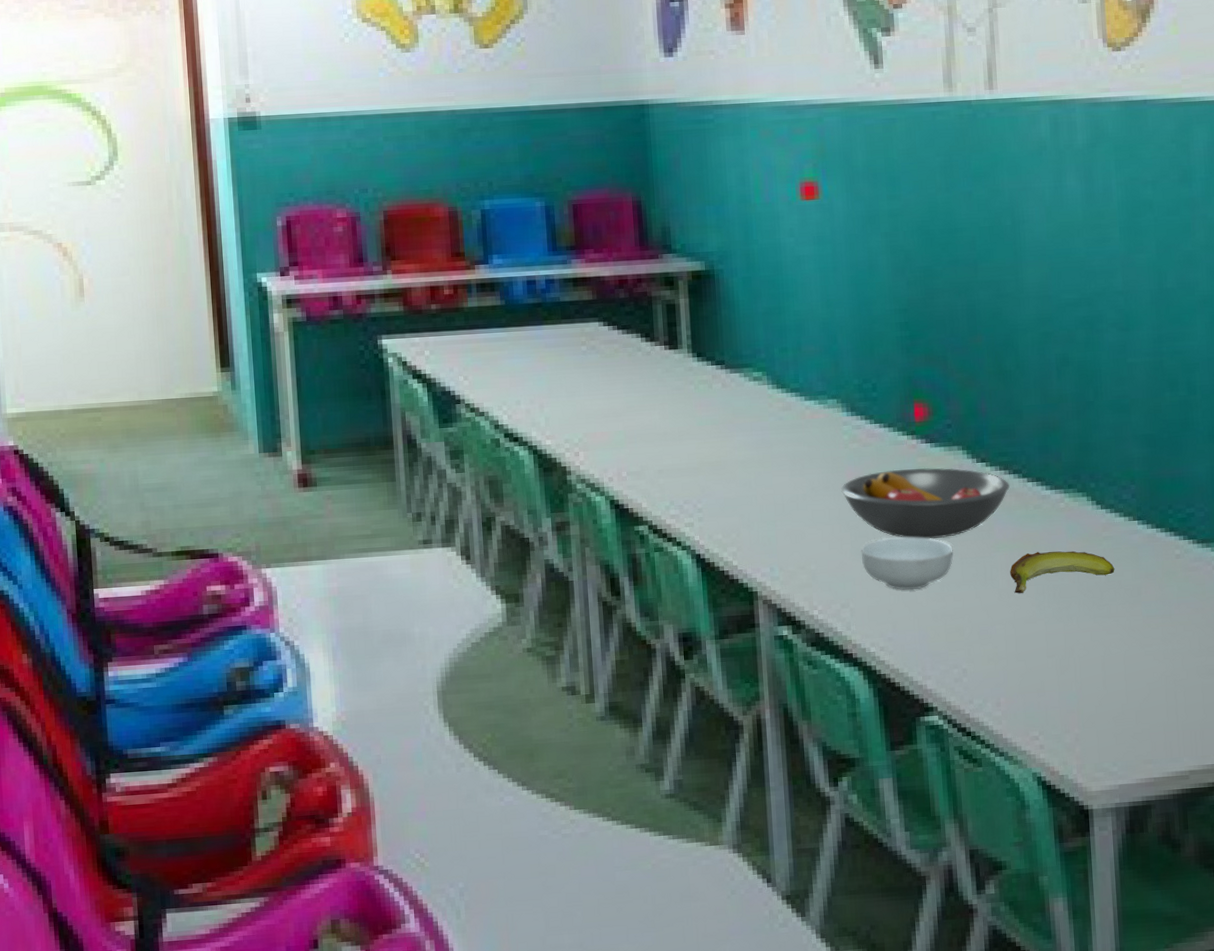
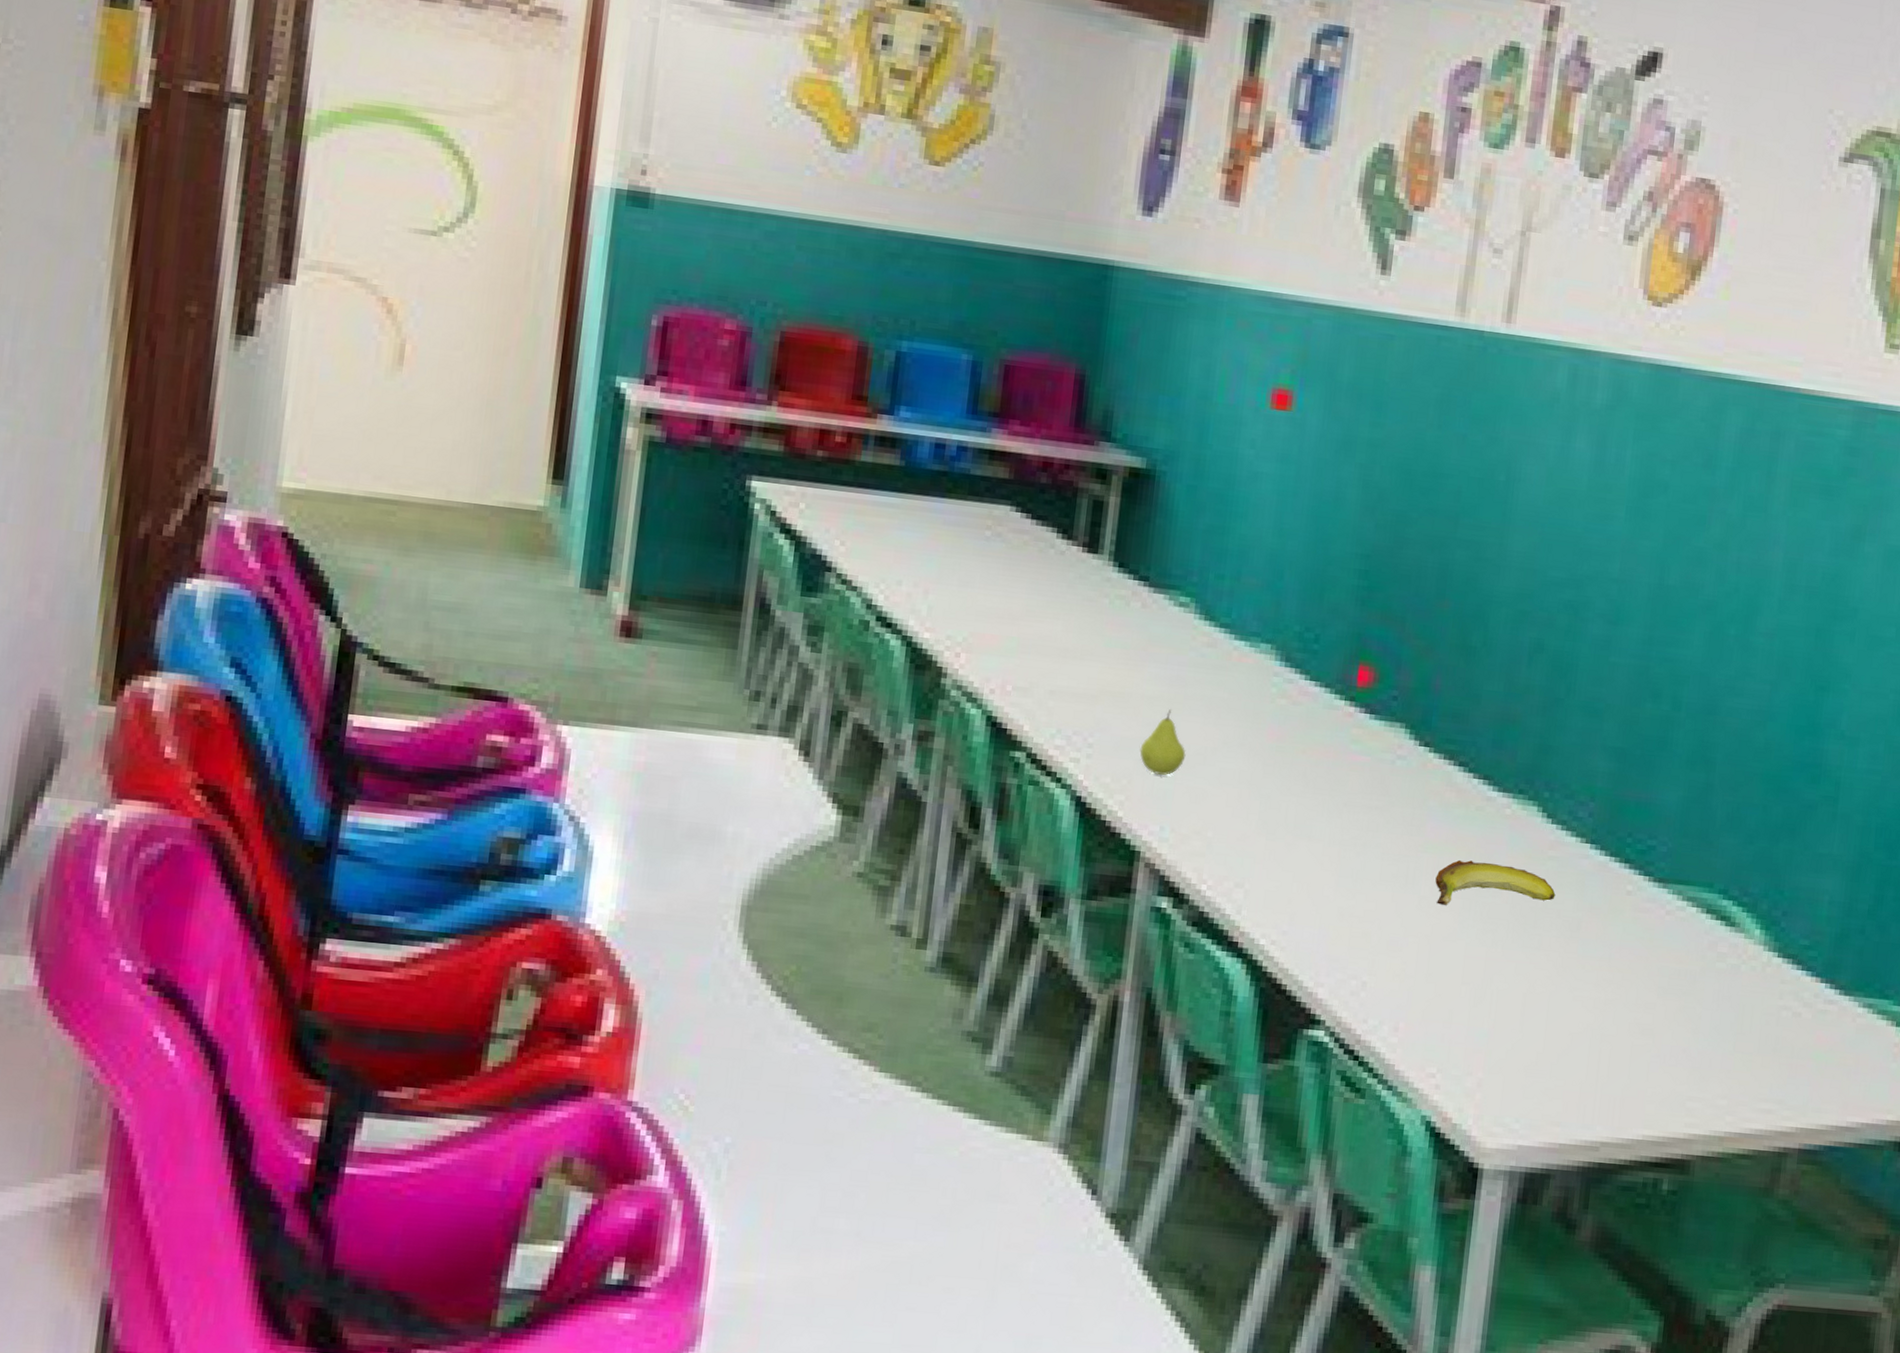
fruit: none [742,468,781,526] -> present [1139,709,1186,775]
fruit bowl: present [841,467,1011,539] -> none [1258,736,1453,826]
cereal bowl: present [861,536,953,590] -> none [1267,814,1375,881]

